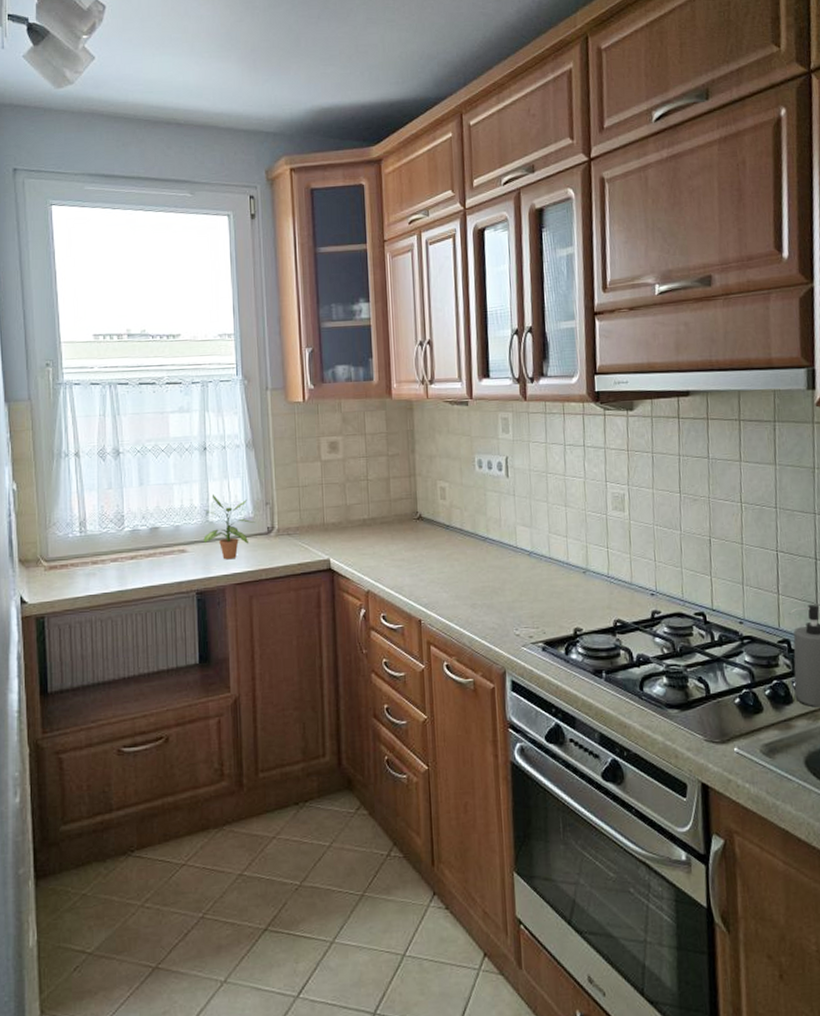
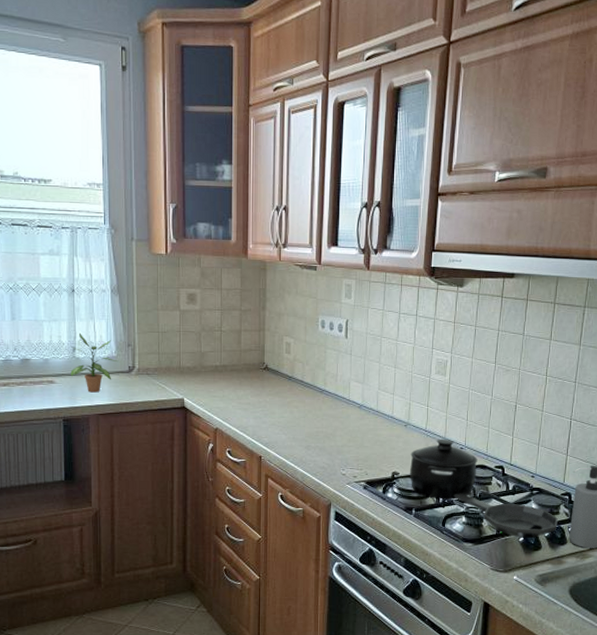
saucepan: none [593,584,674,658] -> present [410,438,478,500]
frying pan: none [649,648,779,699] -> present [453,493,558,538]

